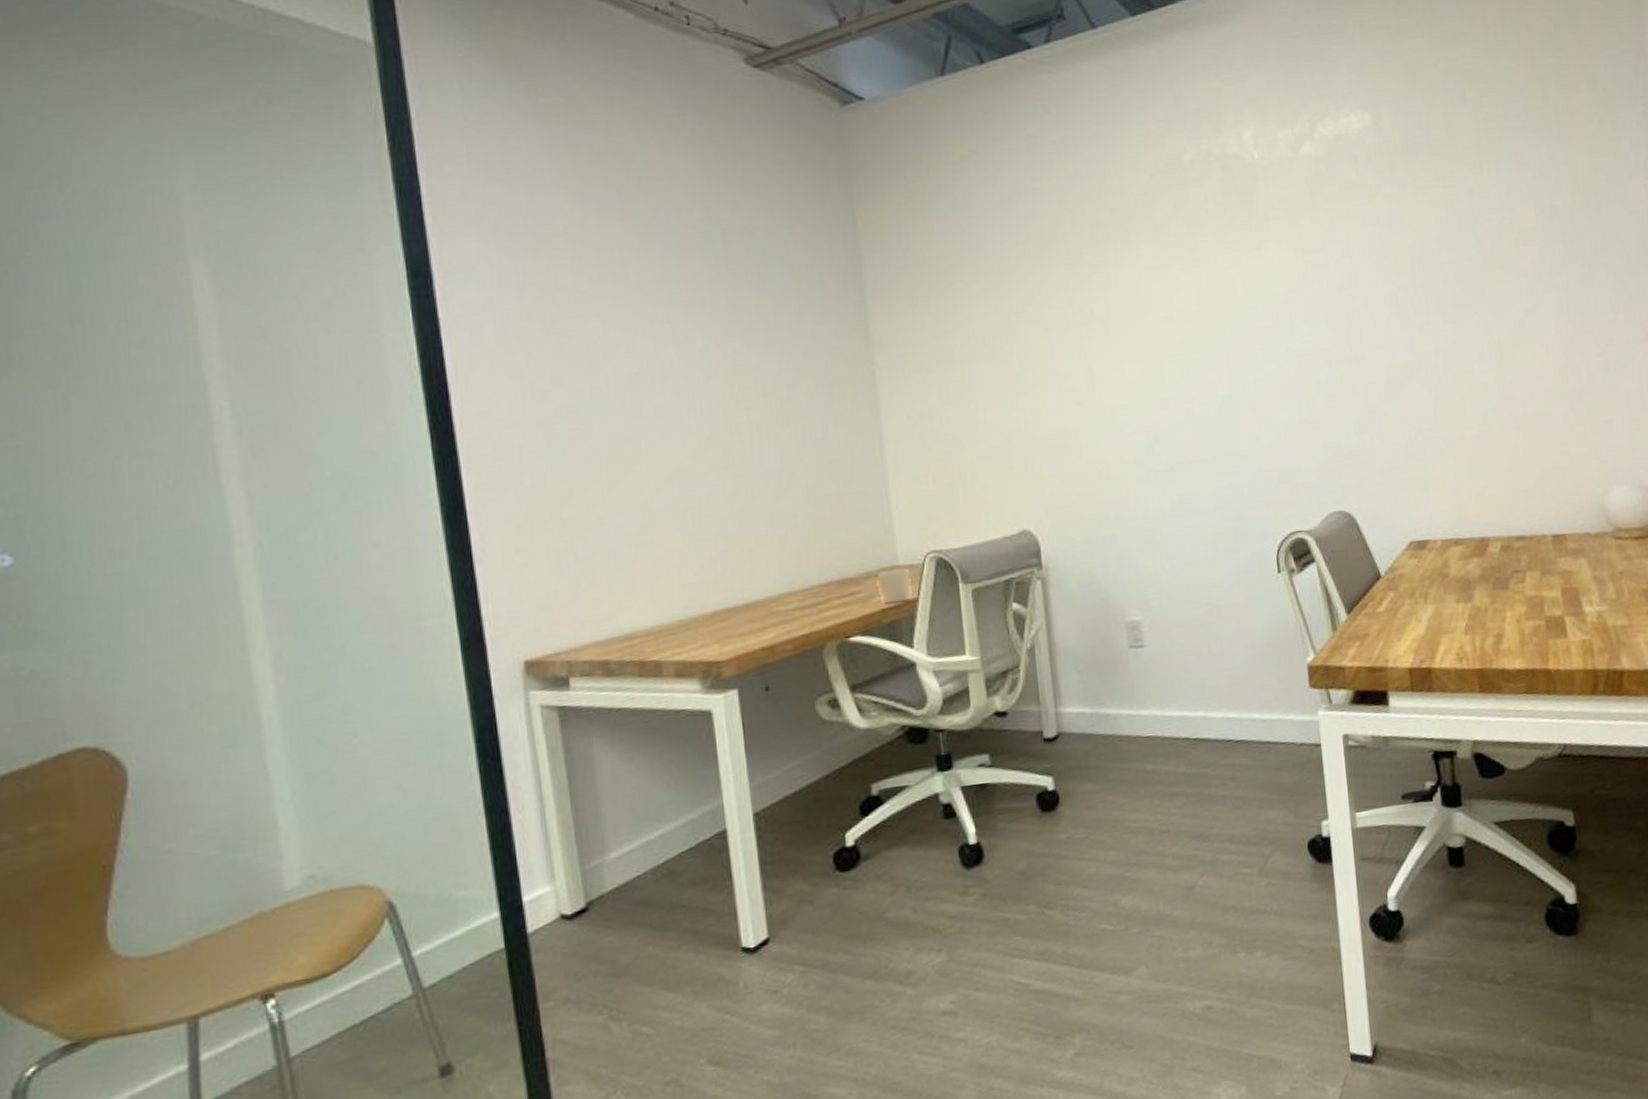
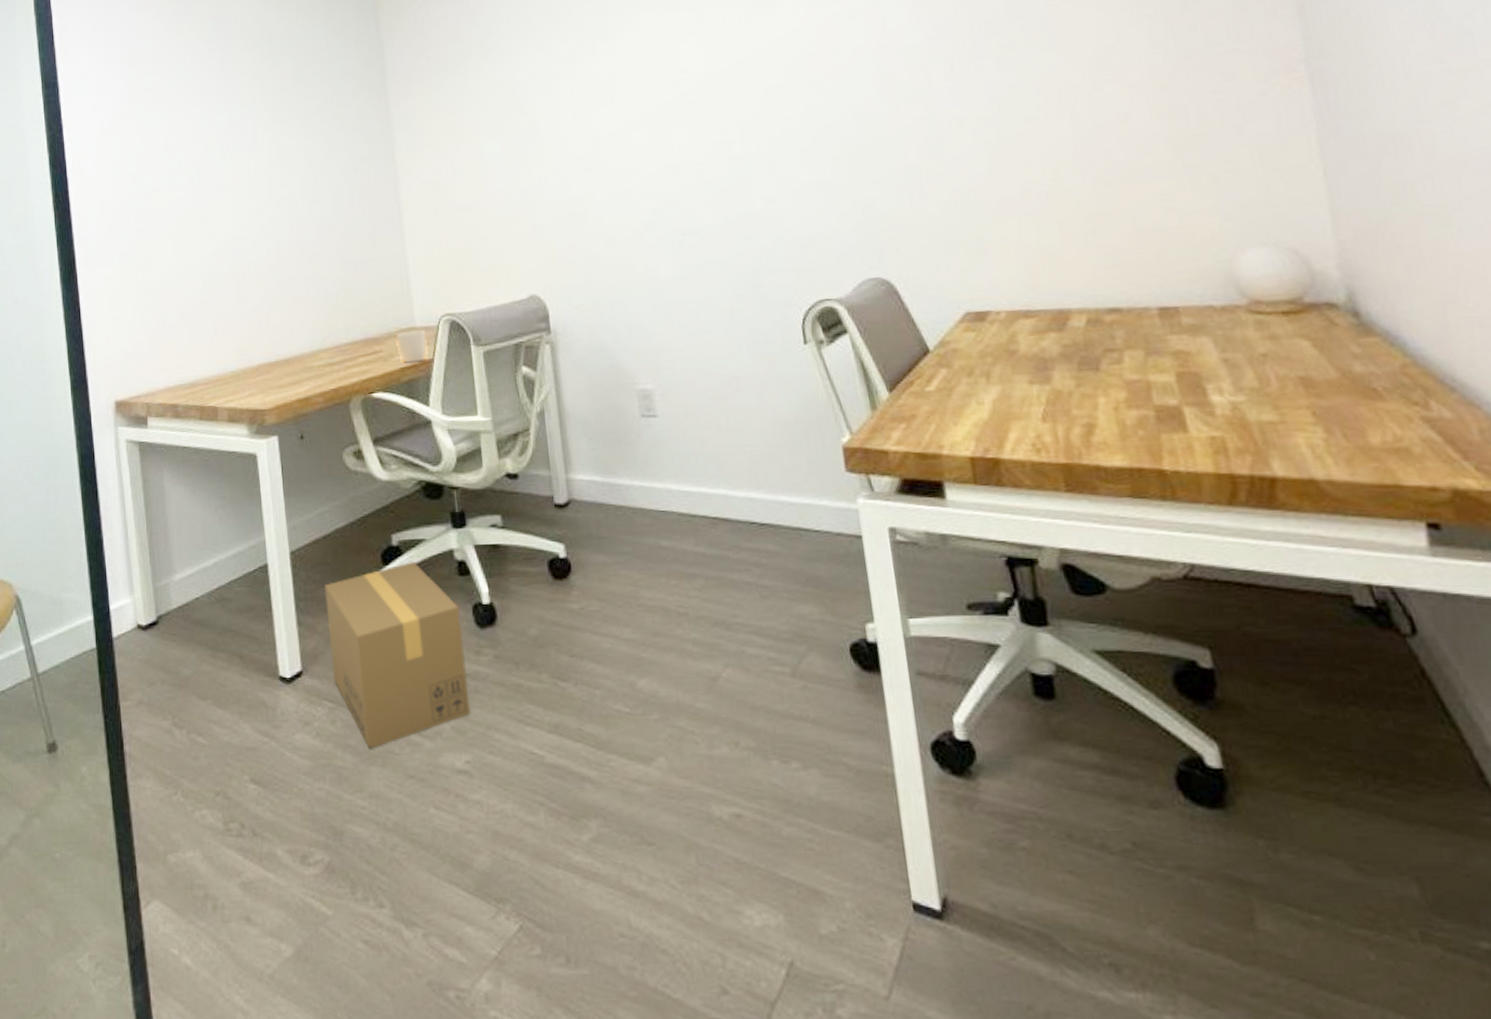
cardboard box: none [793,809,955,1007] -> present [323,561,470,749]

